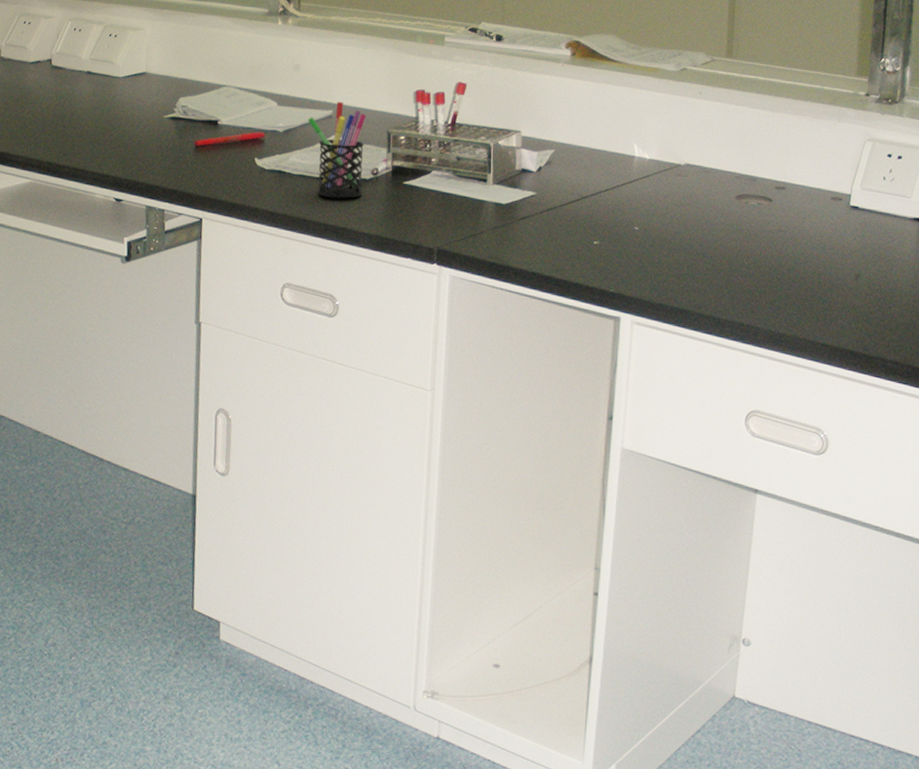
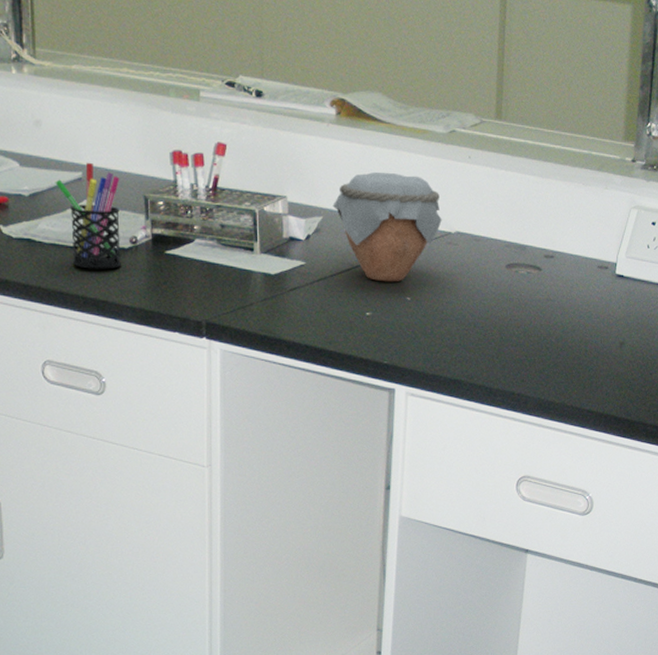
jar: none [564,107,672,212] -> present [332,171,442,282]

